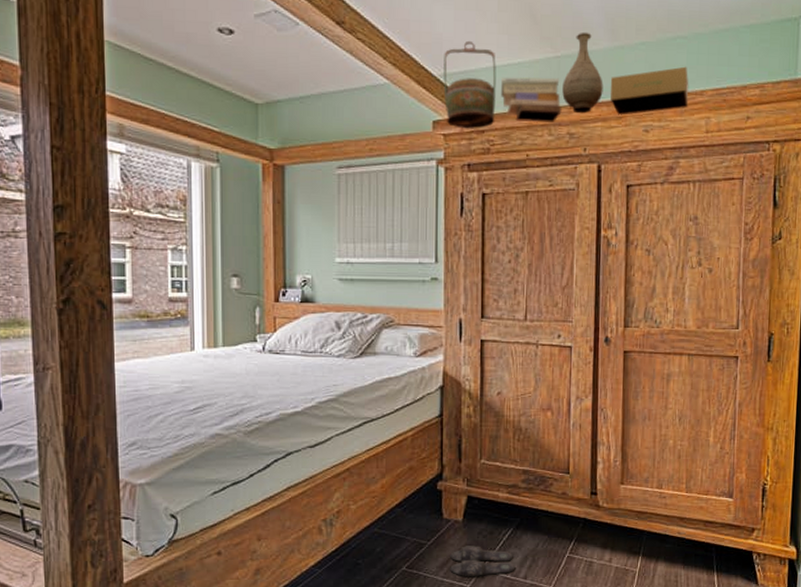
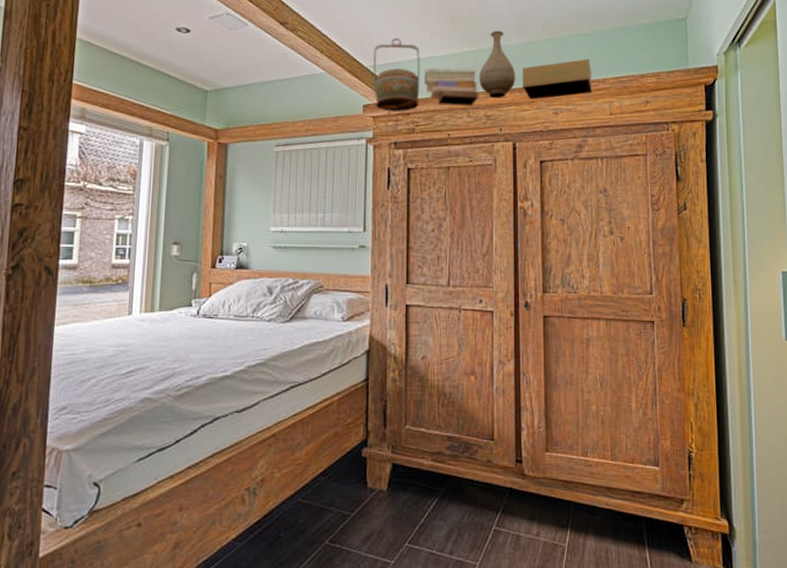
slippers: present [450,546,516,578] -> none [374,517,441,553]

